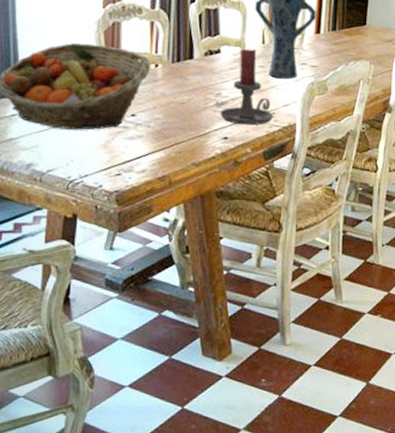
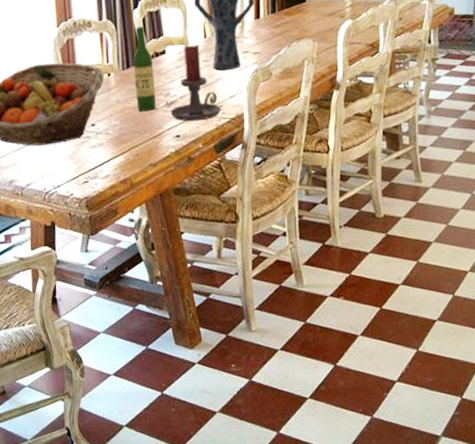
wine bottle: none [184,21,206,109] -> present [133,26,156,112]

